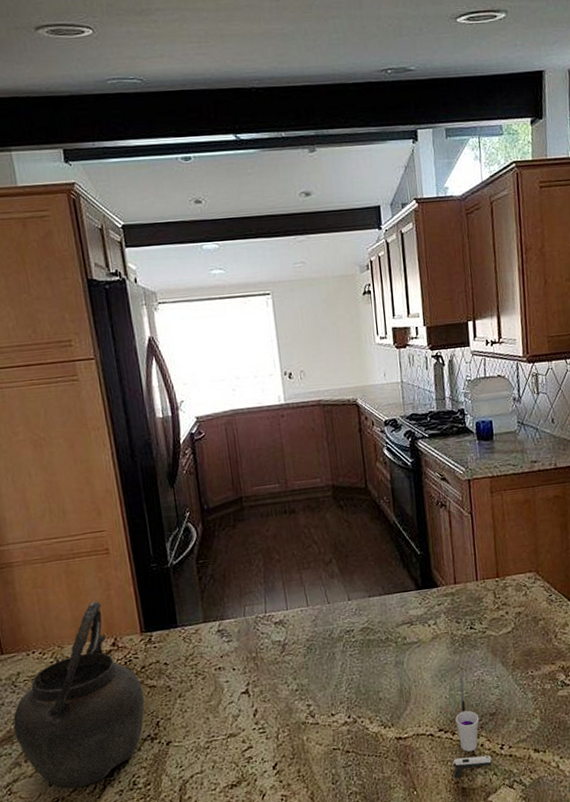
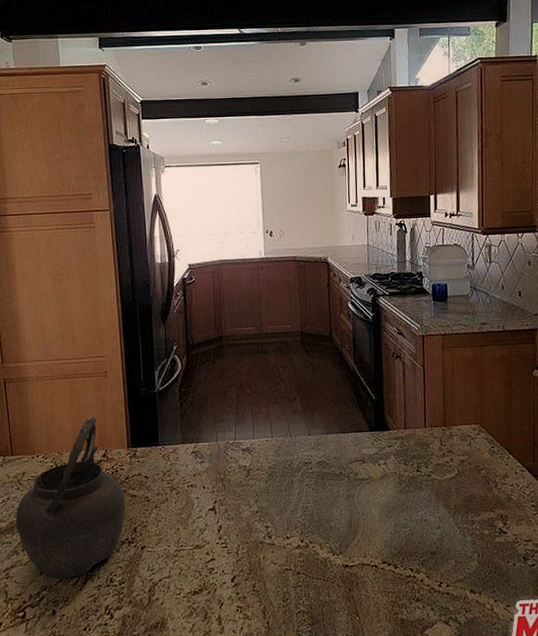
cup: present [452,672,492,779] -> none [393,511,430,610]

